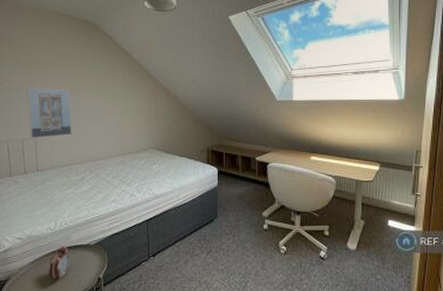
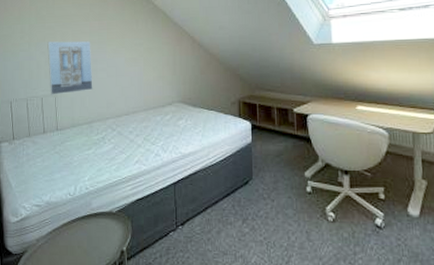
alarm clock: present [48,245,70,280] -> none [67,213,90,254]

